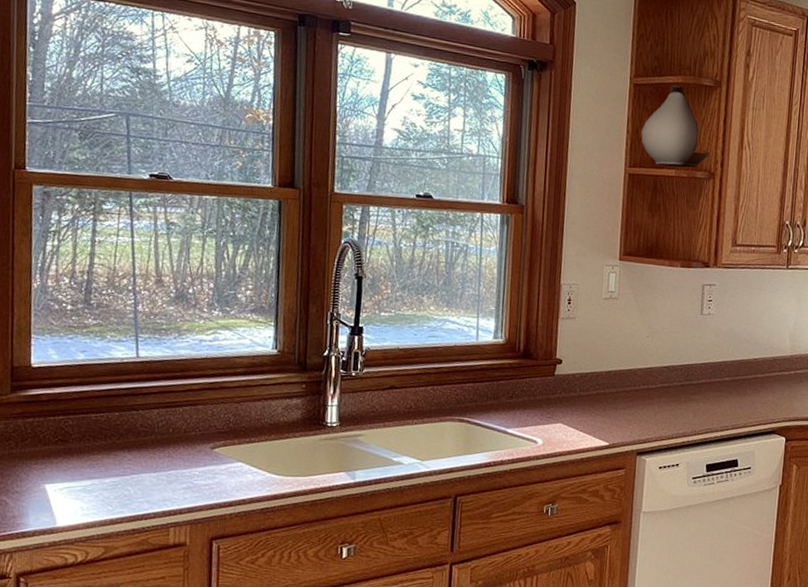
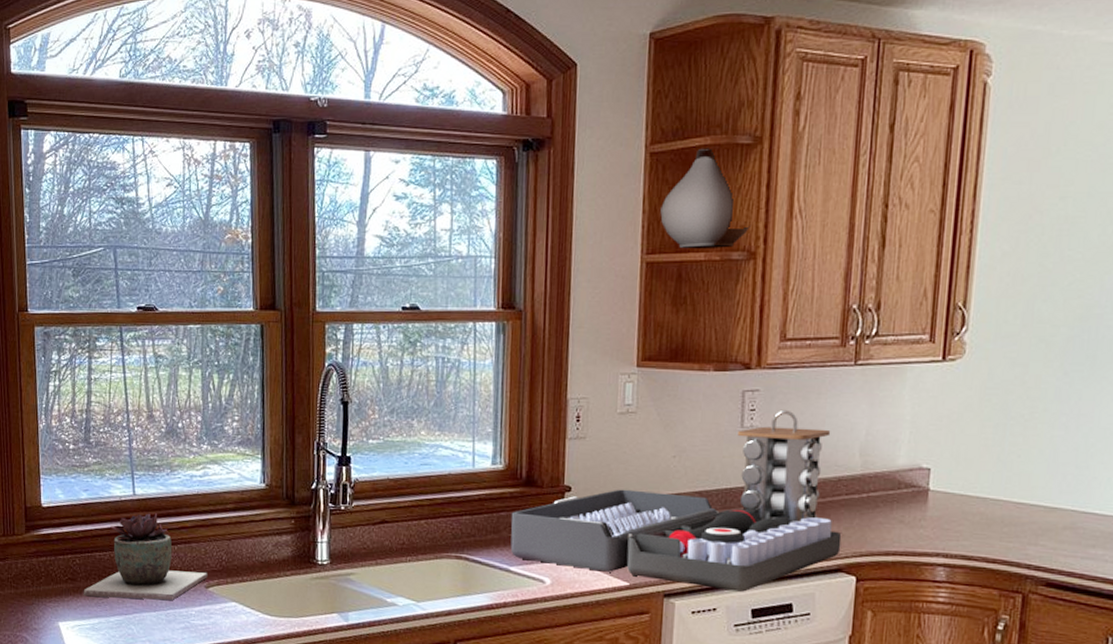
succulent plant: none [75,375,214,461] -> present [83,513,208,600]
tool set: none [508,362,775,450] -> present [510,489,842,592]
spice rack: none [698,301,769,394] -> present [738,409,831,523]

